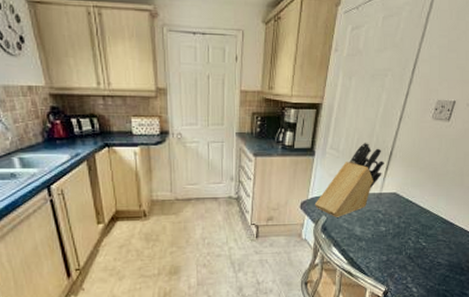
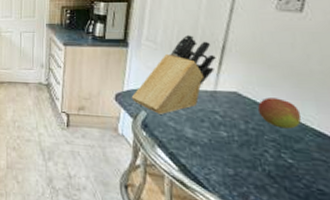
fruit: none [409,195,436,220] -> present [258,97,302,129]

